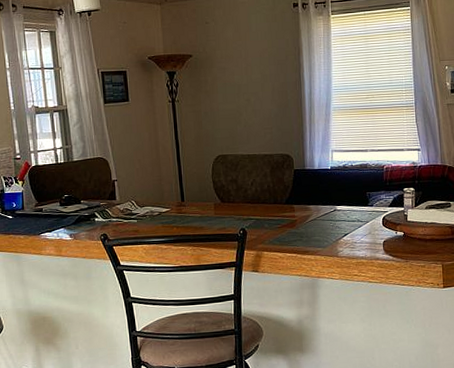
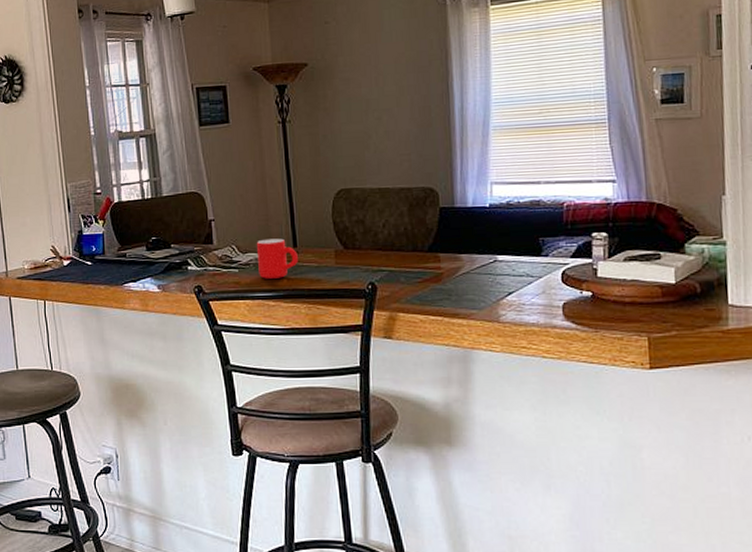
mug: none [151,195,186,227] -> present [256,238,299,279]

